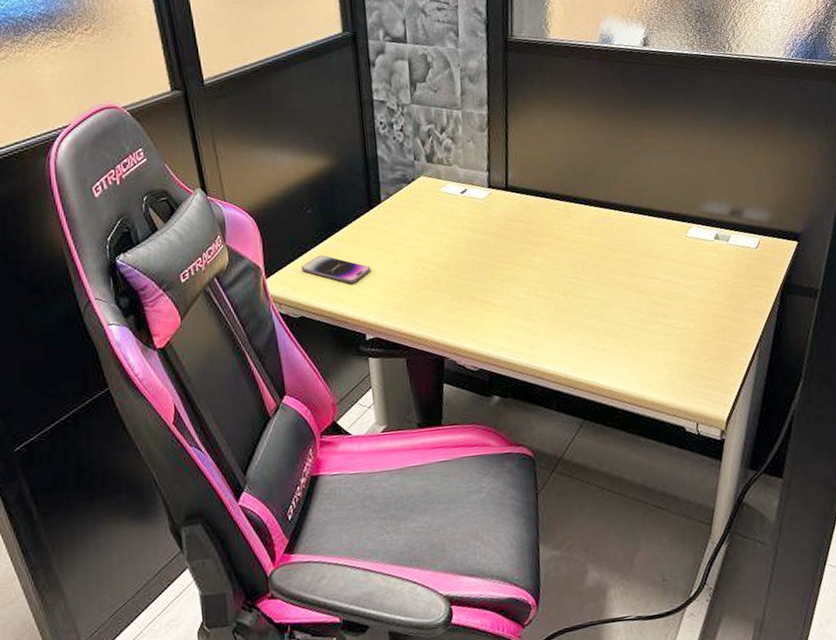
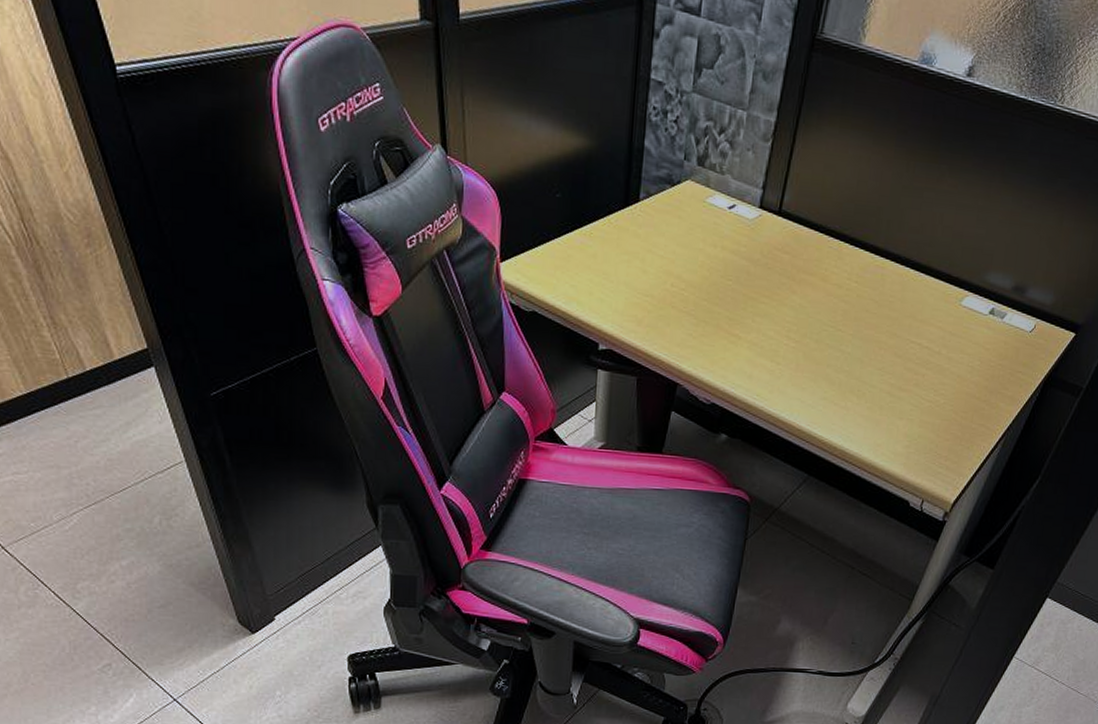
smartphone: present [301,254,371,283] -> none [540,247,616,285]

